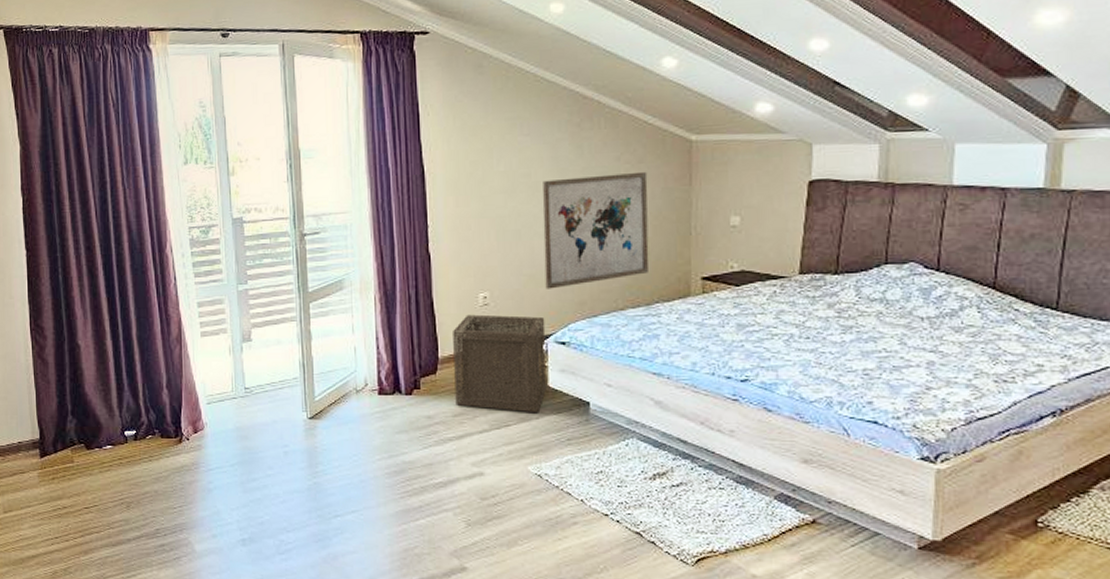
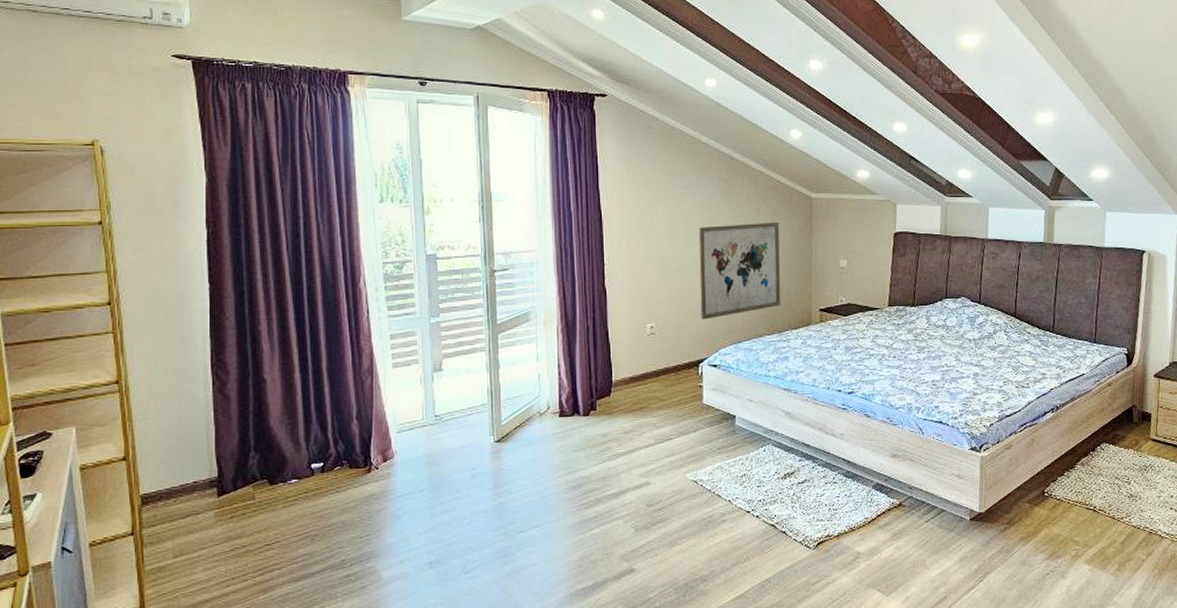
storage basket: present [453,314,546,412] -> none [625,342,702,427]

